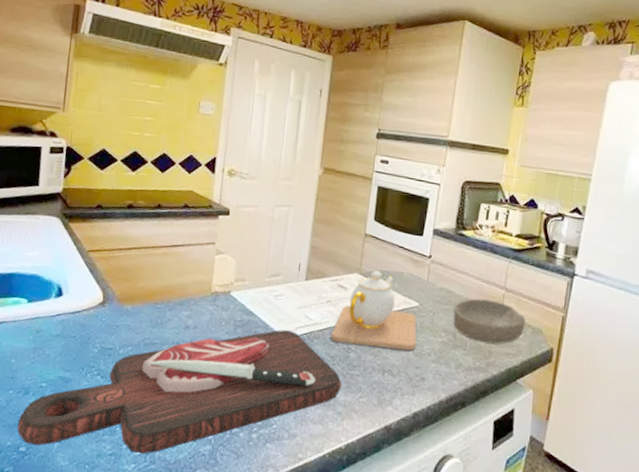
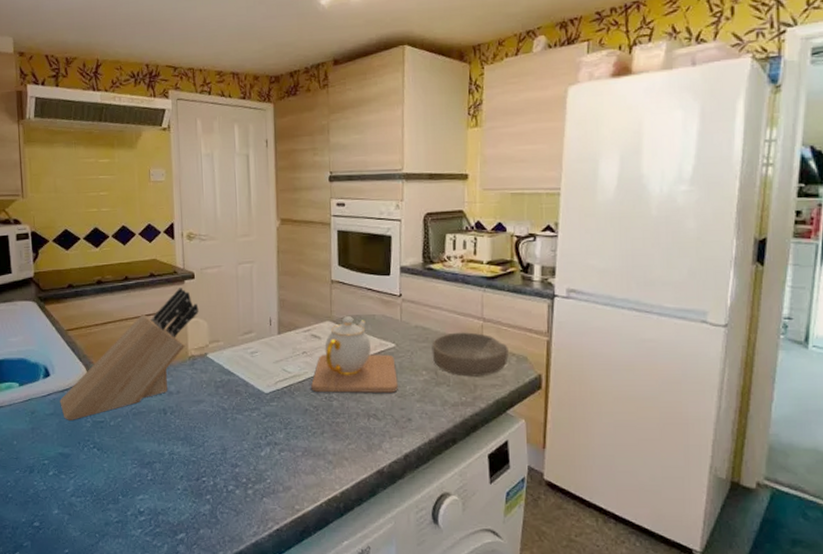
cutting board: present [17,329,342,455] -> none [28,386,329,519]
knife block: none [68,222,229,344] -> present [60,288,199,420]

